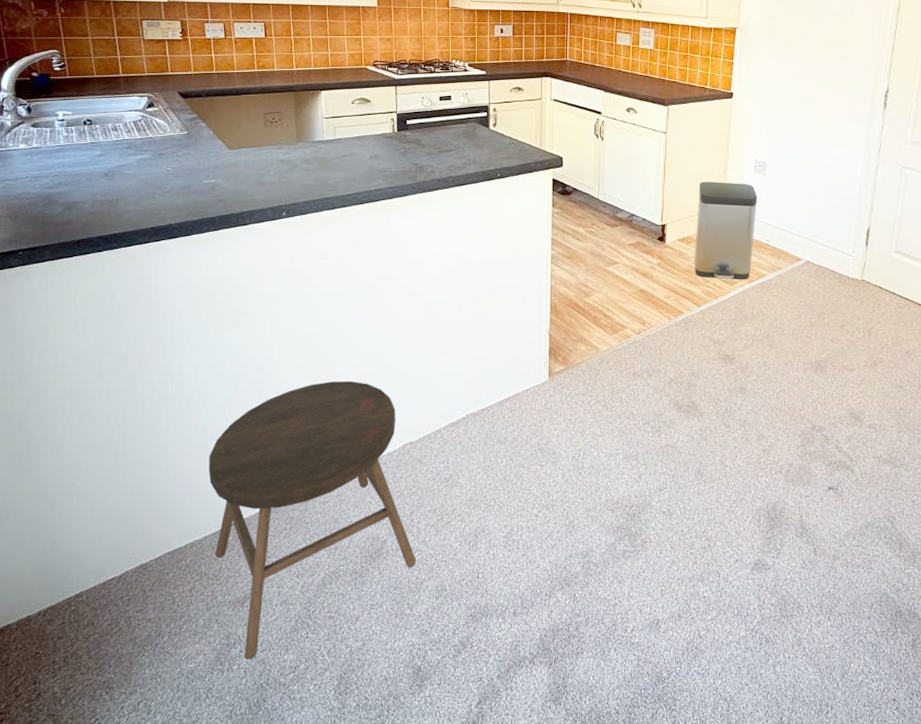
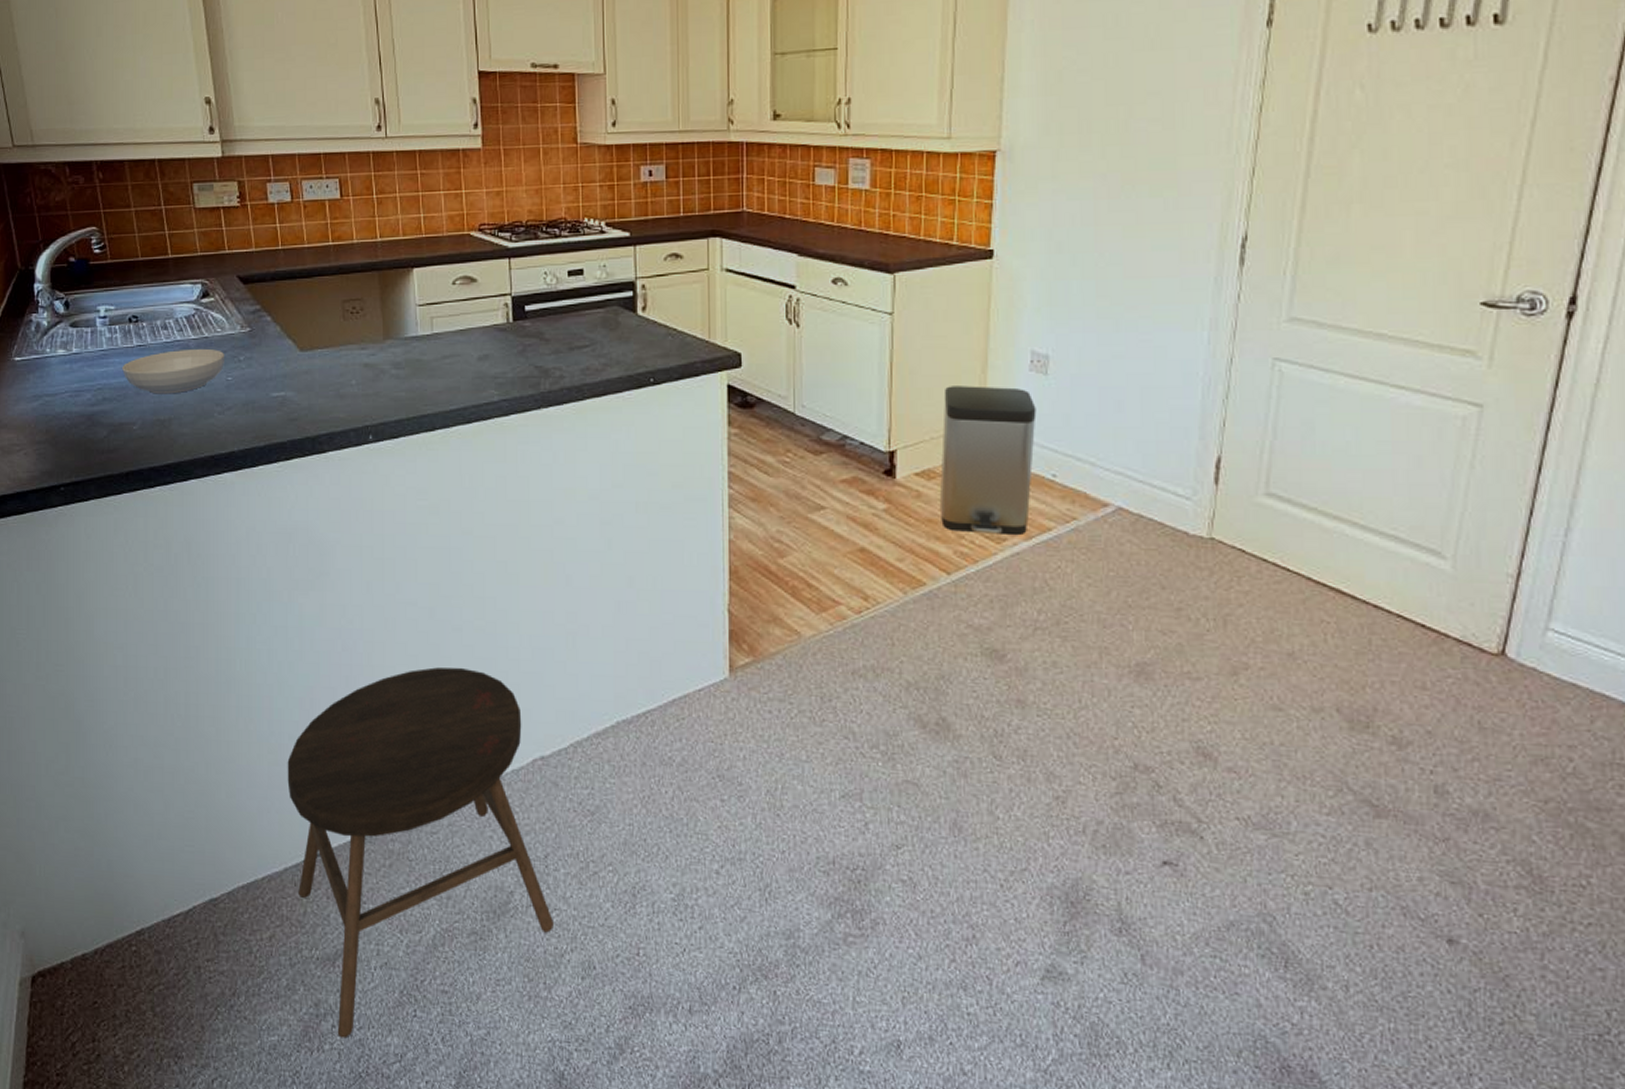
bowl: none [77,146,165,180] -> present [122,348,224,394]

